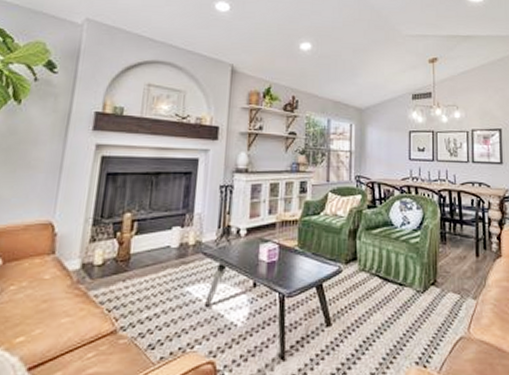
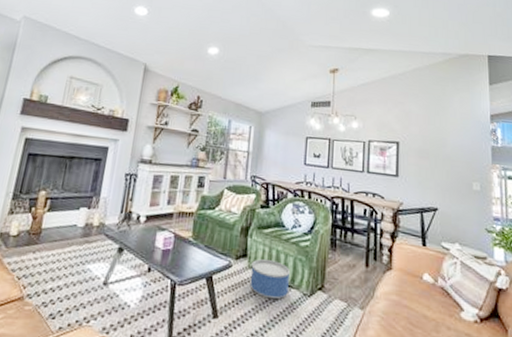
storage bin: none [362,261,403,300] -> present [249,259,291,300]

